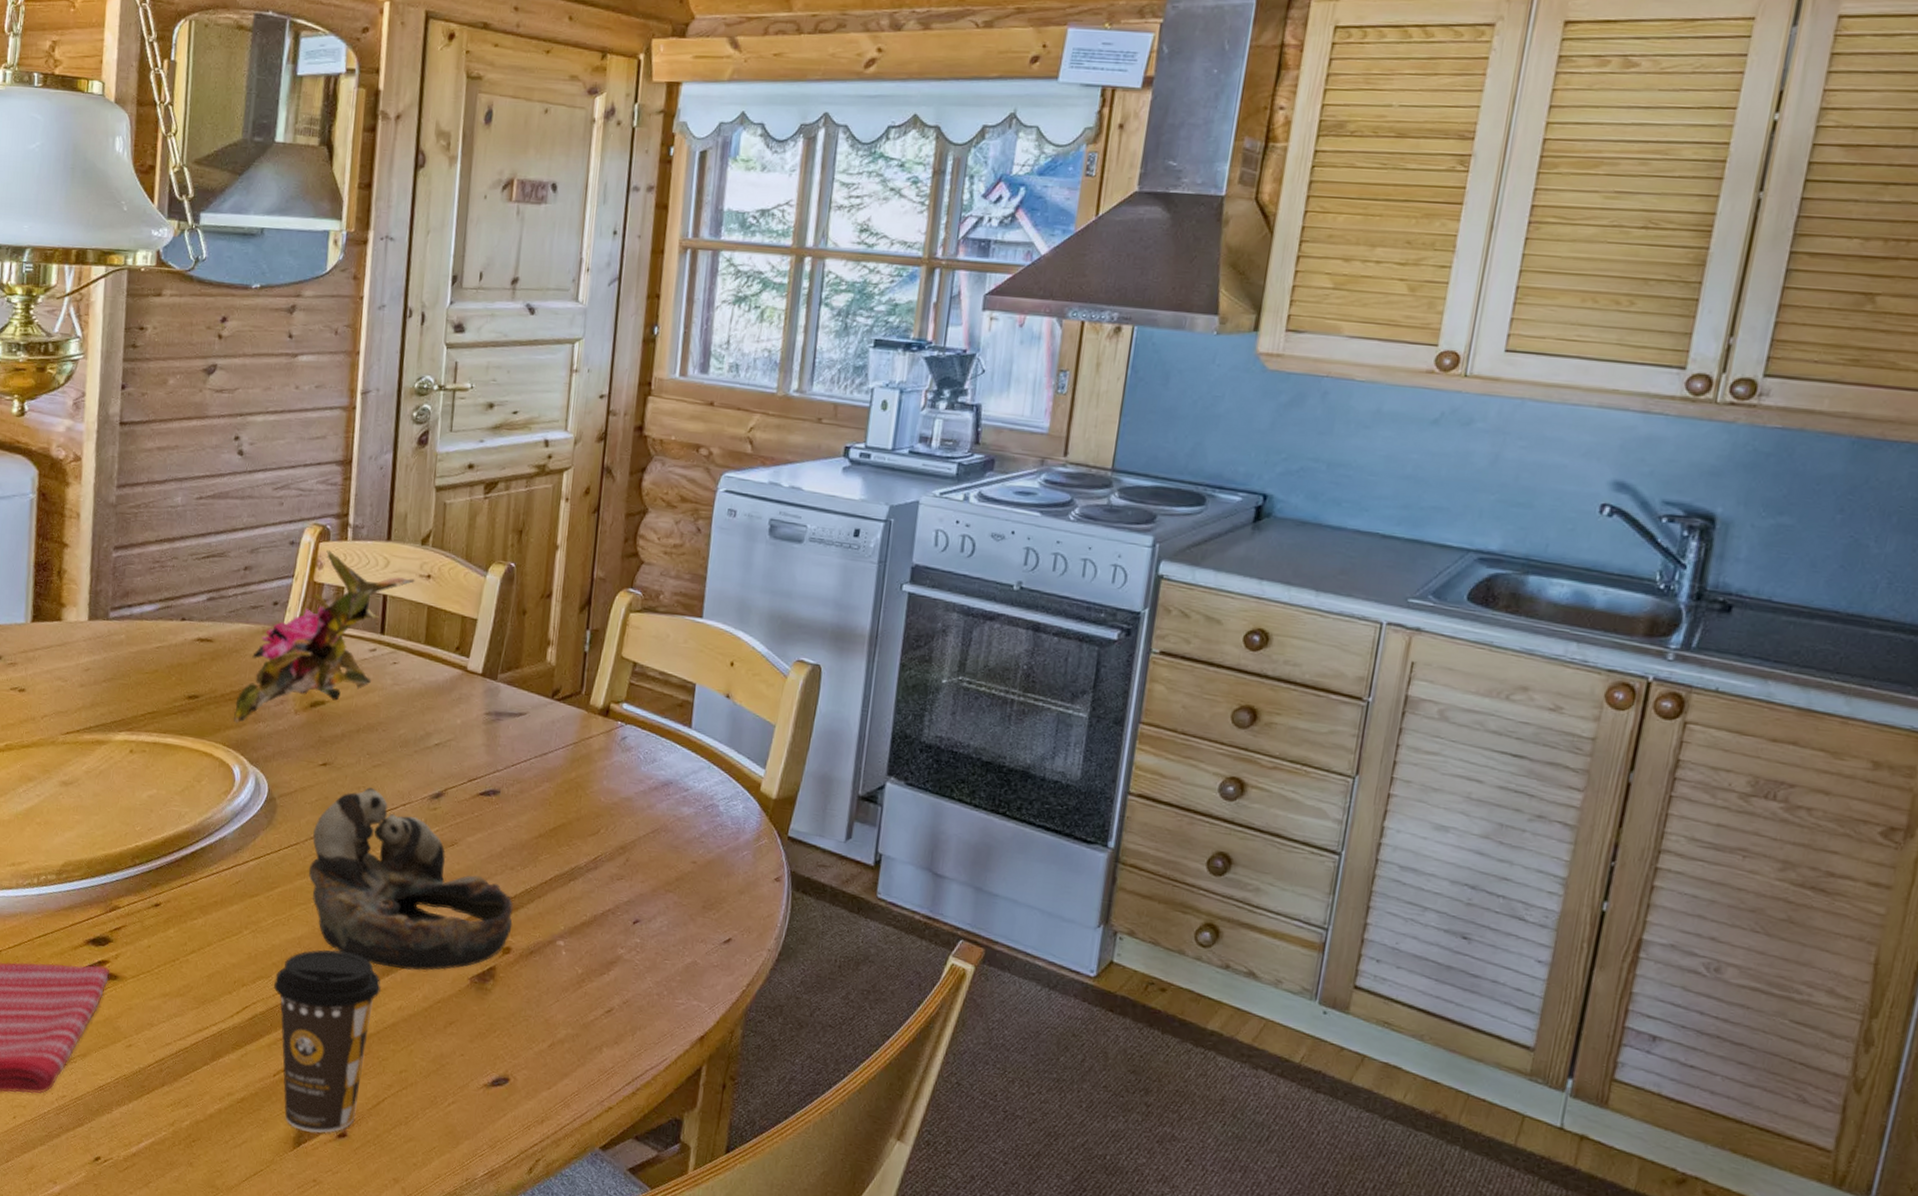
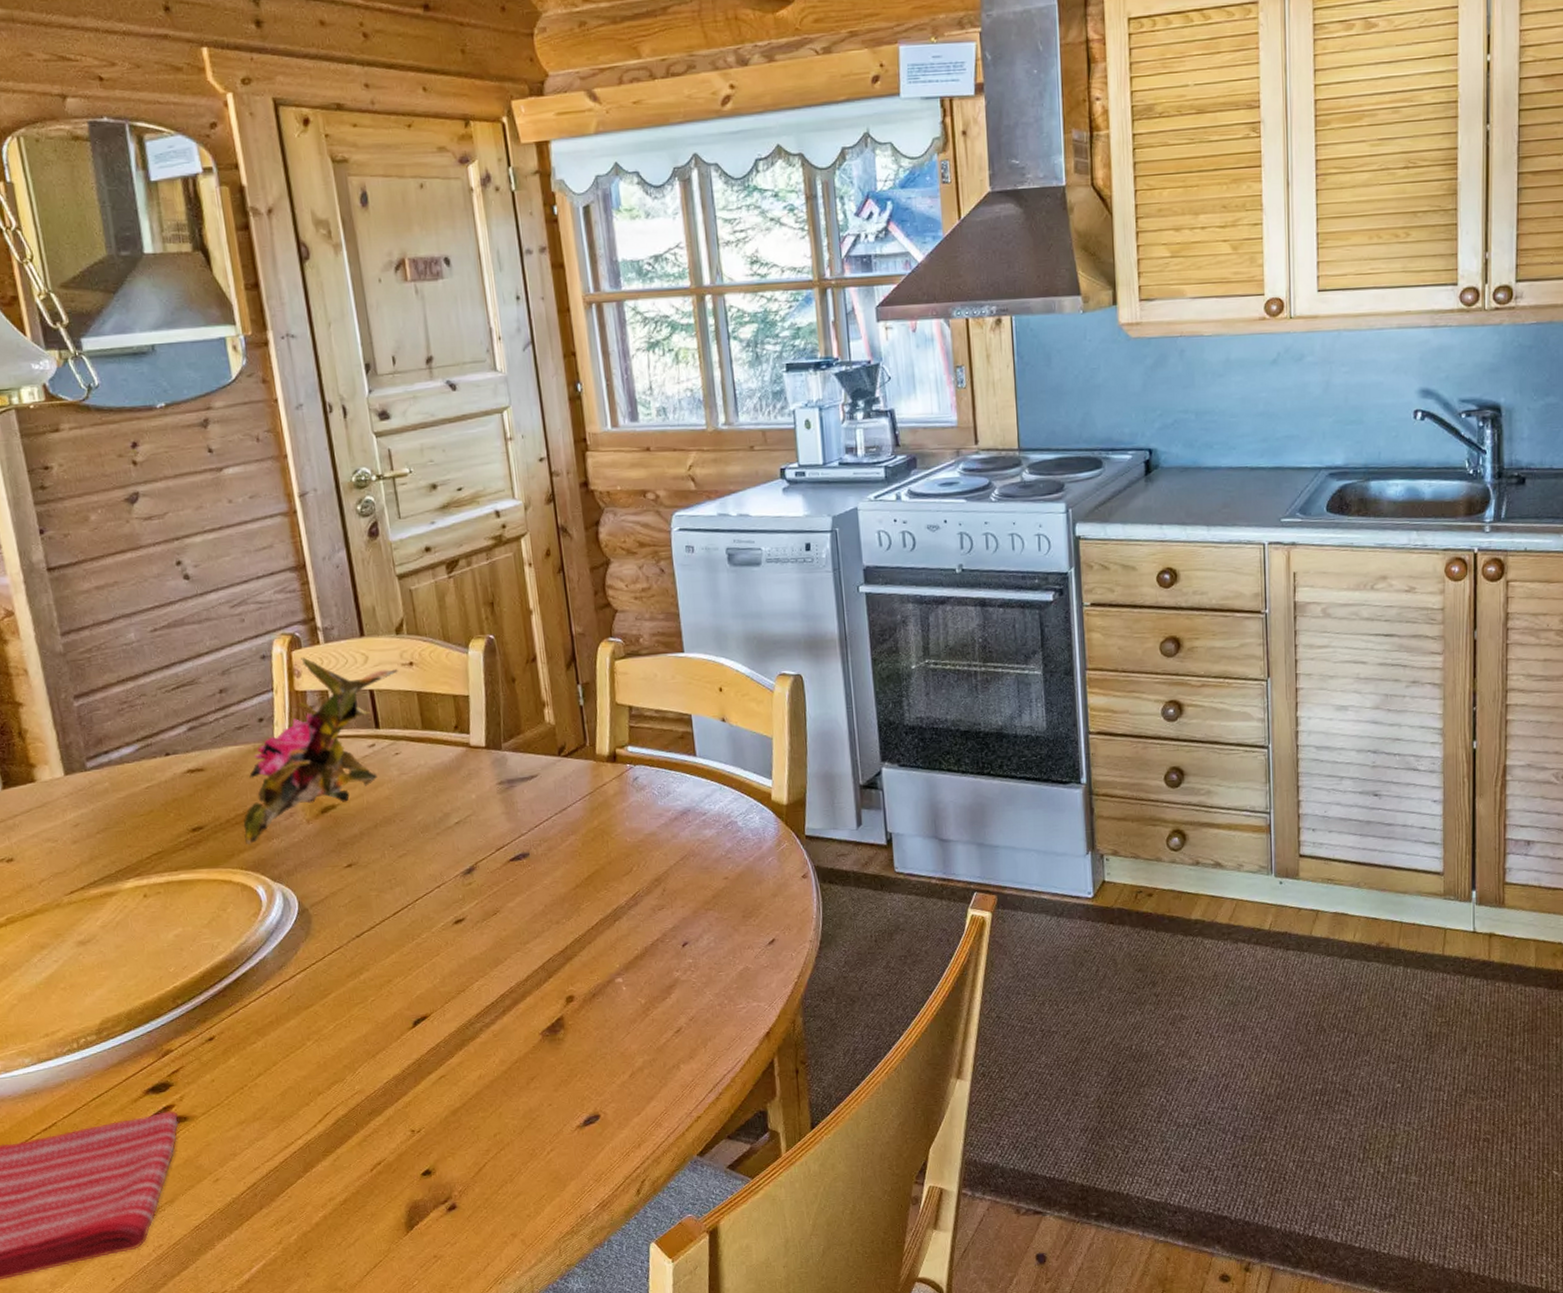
coffee cup: present [274,949,381,1133] -> none [349,1037,461,1214]
bowl: present [308,787,513,970] -> none [354,877,570,1042]

